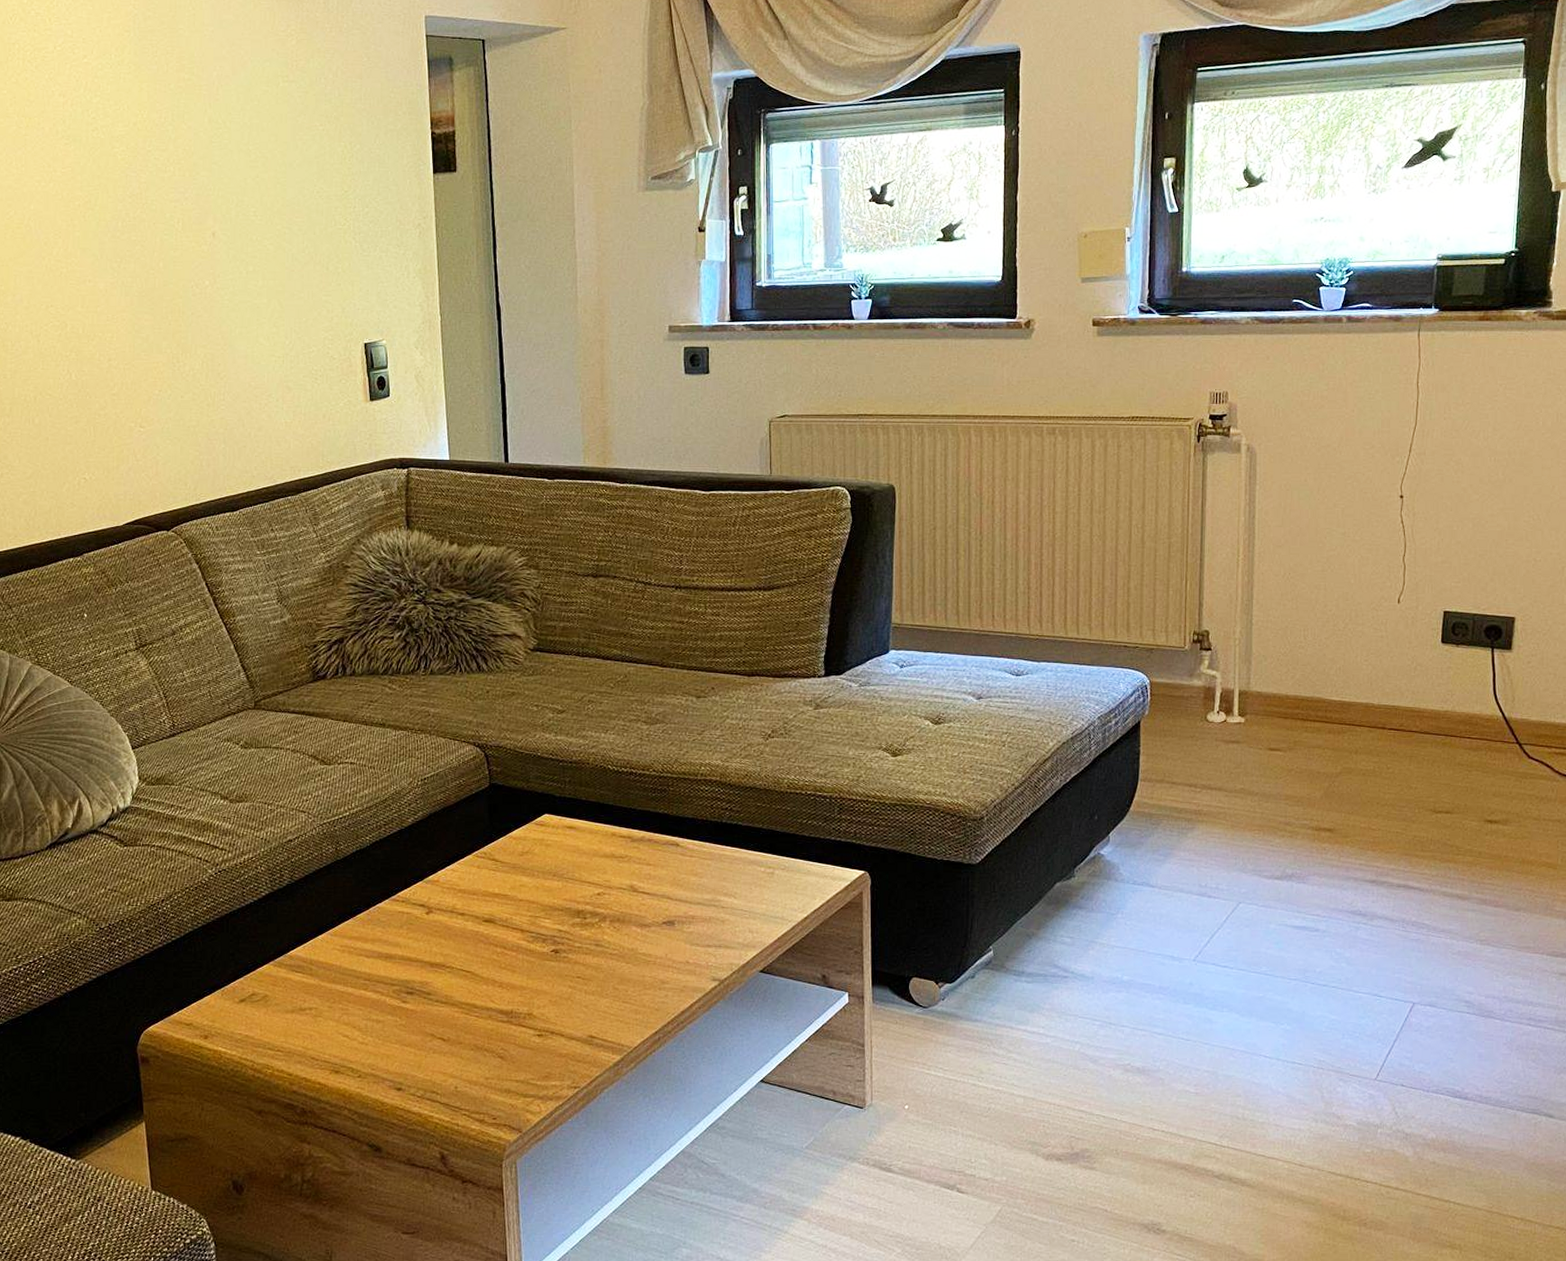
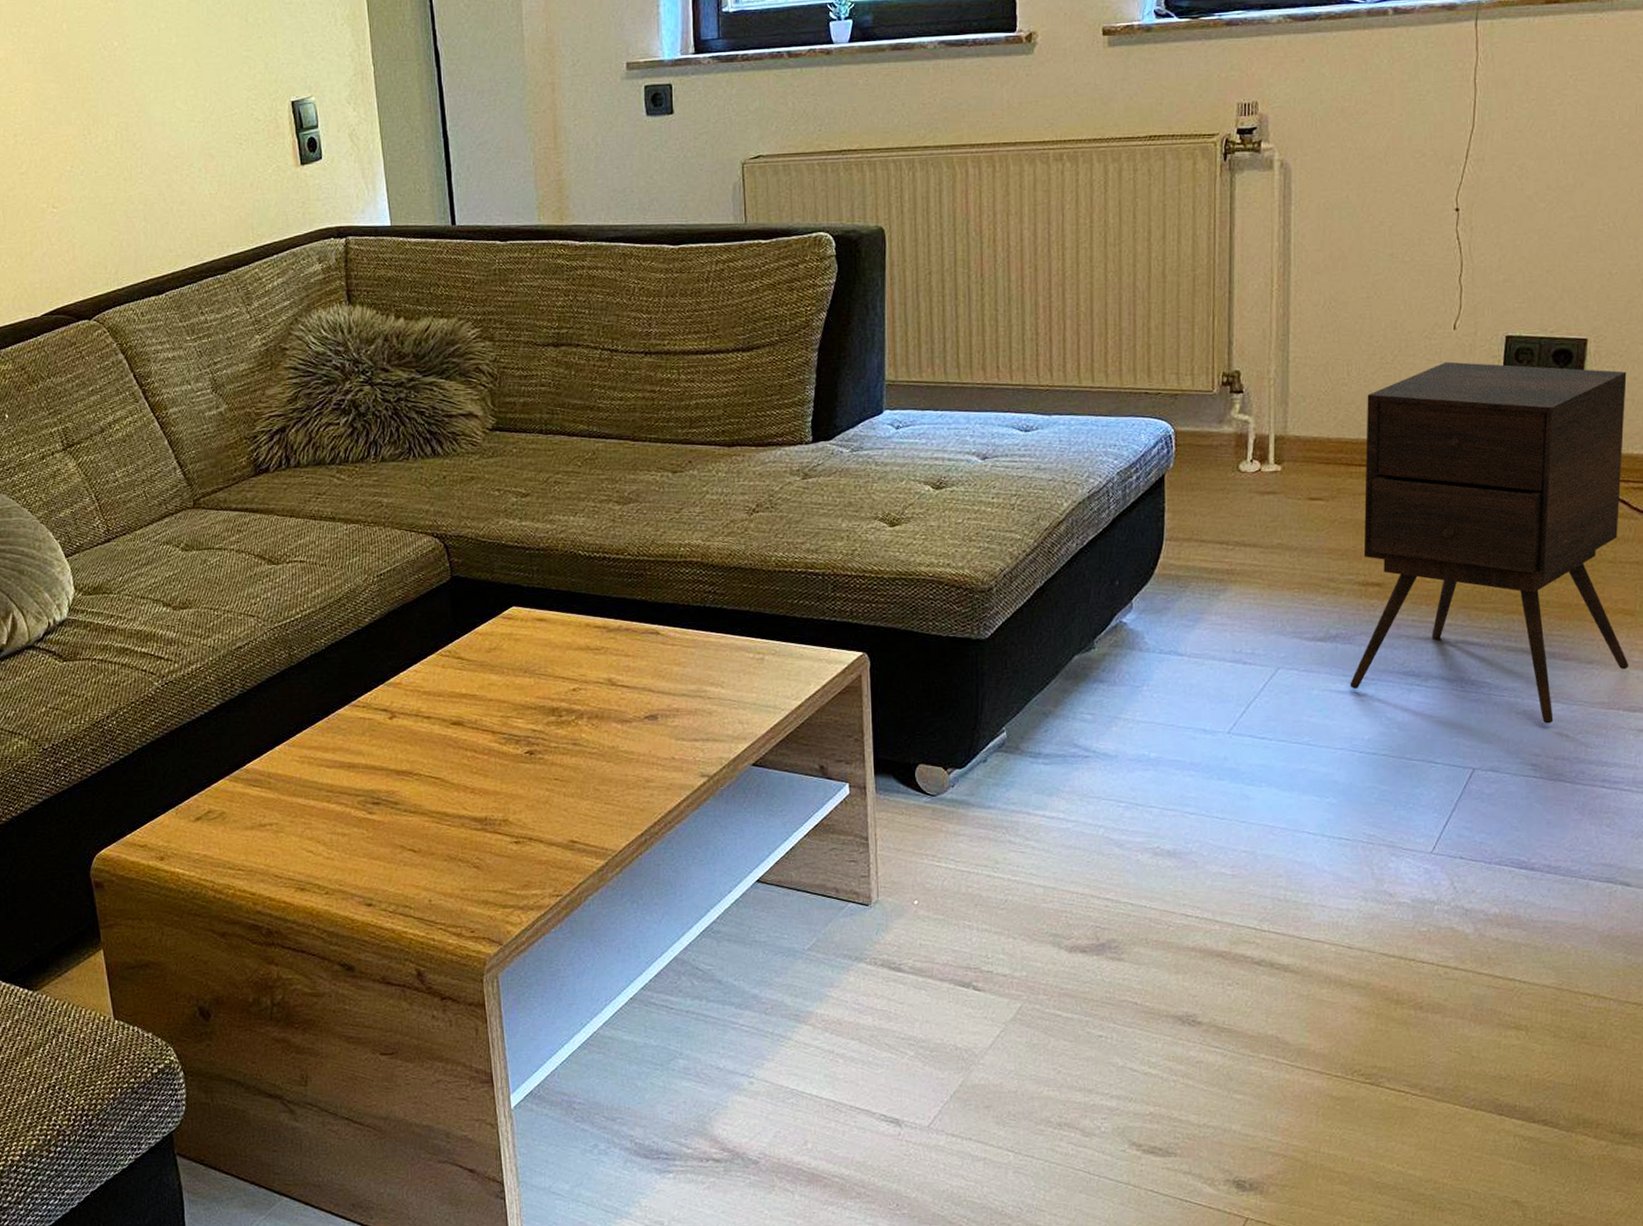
side table: none [1303,631,1551,964] -> present [1350,361,1628,724]

